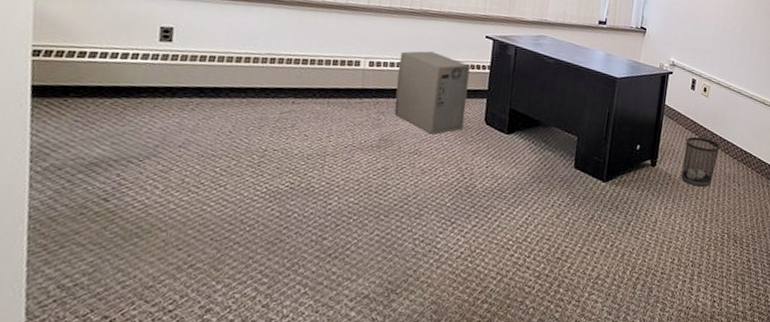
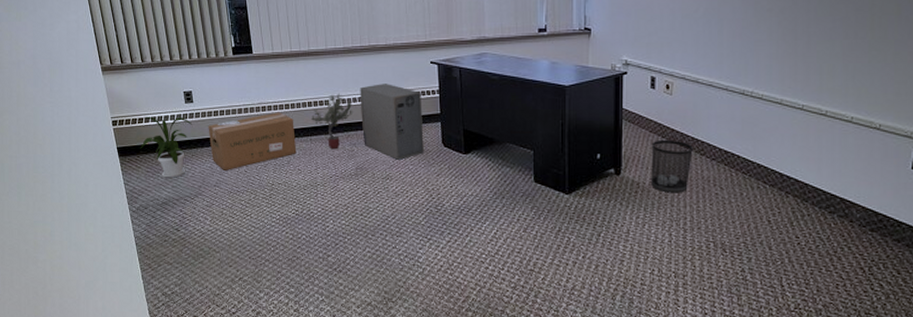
house plant: none [71,49,165,133] -> present [140,116,193,178]
box: none [184,66,311,129] -> present [208,112,297,171]
potted tree: none [334,54,389,117] -> present [311,93,352,150]

